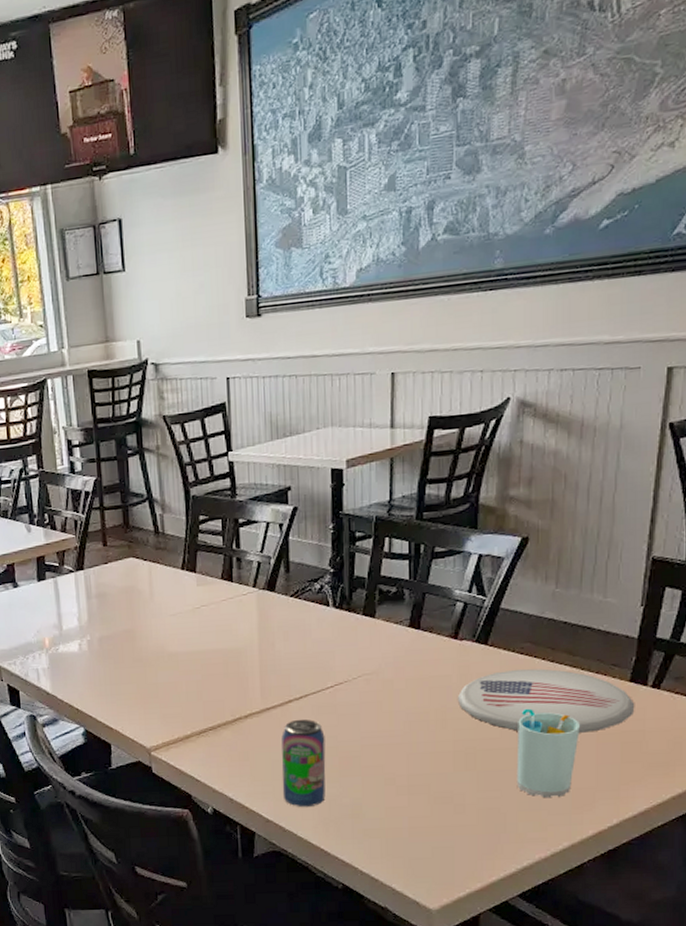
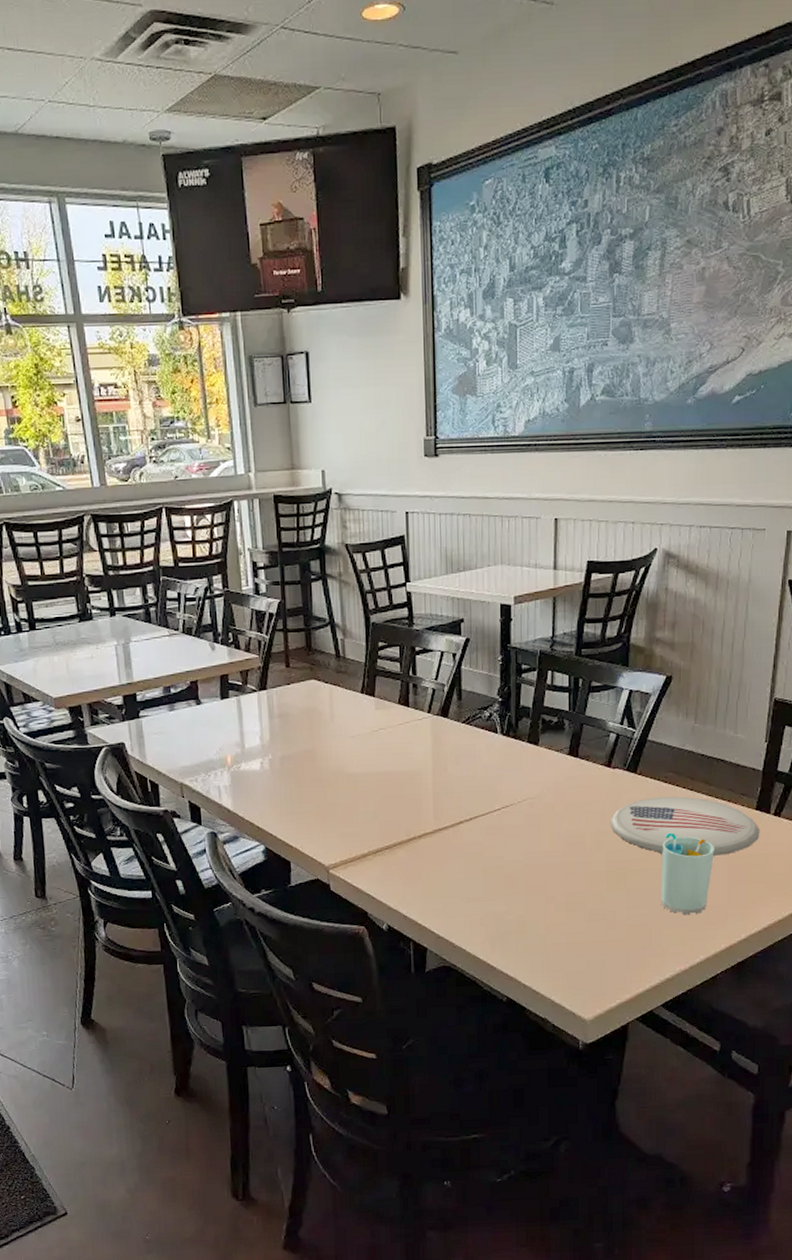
beverage can: present [281,719,326,808] -> none [452,839,493,925]

